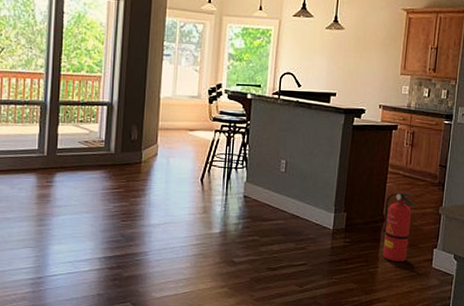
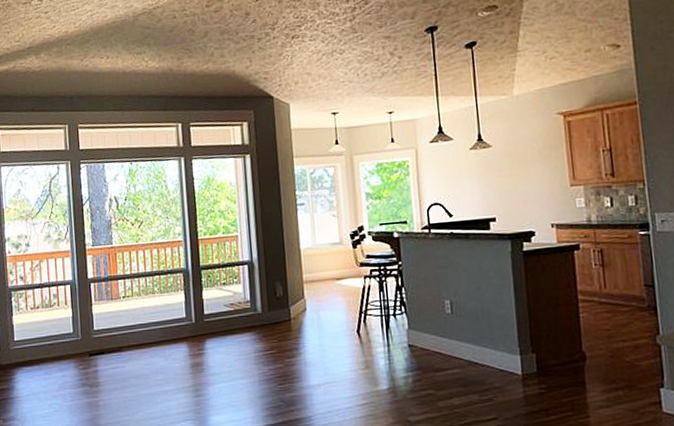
fire extinguisher: present [383,192,414,261] -> none [582,322,626,408]

